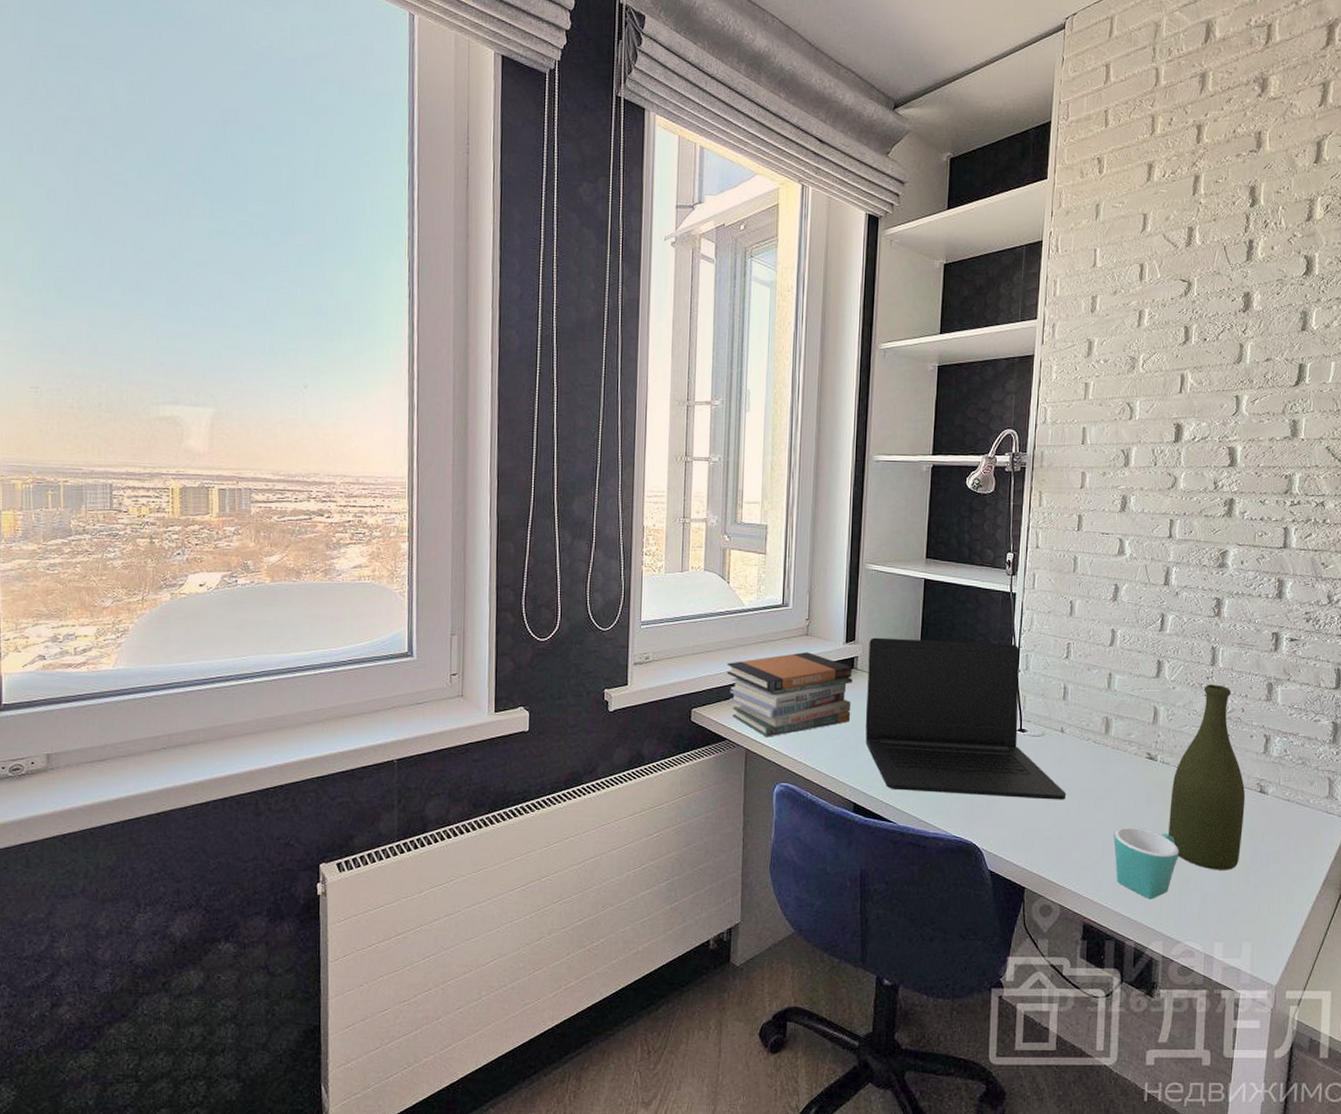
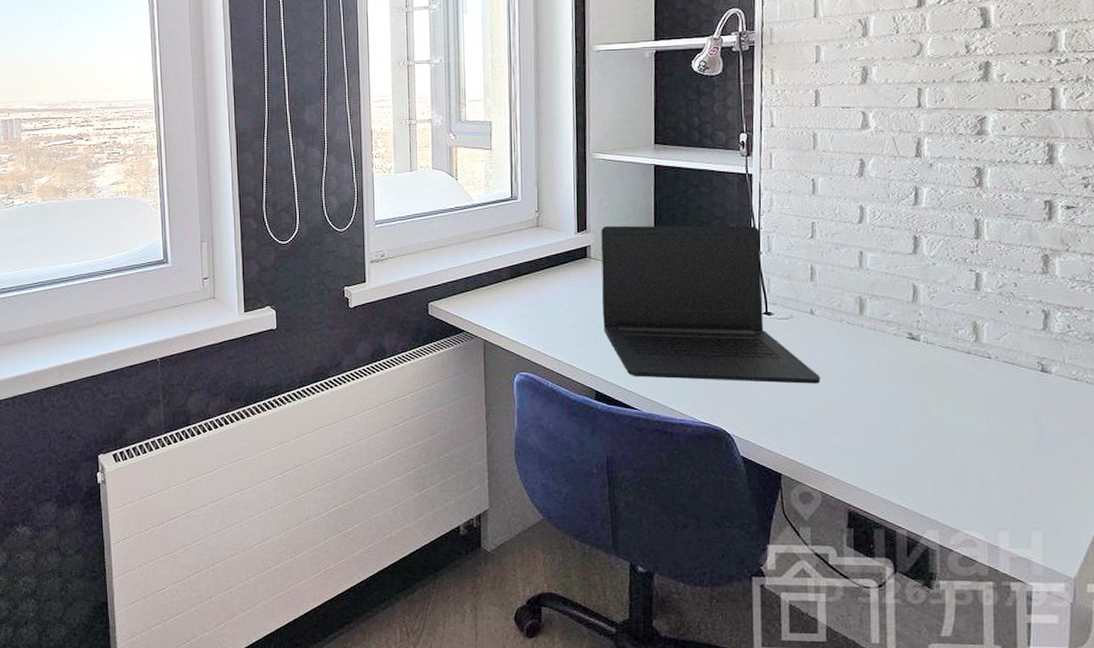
book stack: present [726,652,852,737] -> none [460,243,587,328]
mug: present [1113,827,1179,900] -> none [876,410,952,486]
bottle: present [1168,684,1246,870] -> none [938,258,1025,455]

